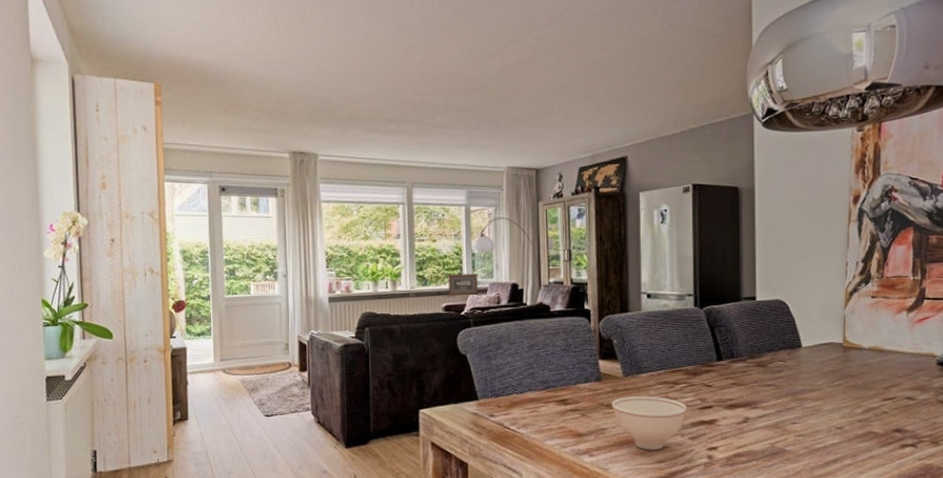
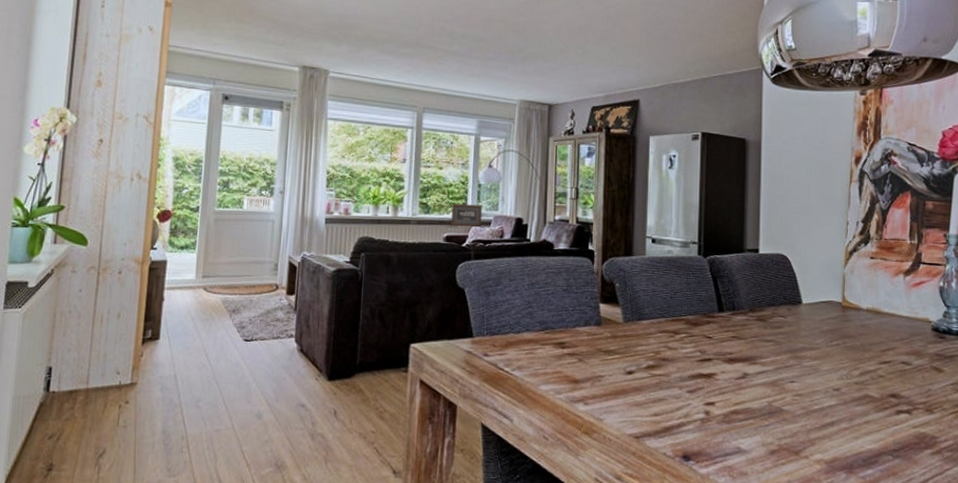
bowl: present [611,396,688,450] -> none [610,343,687,402]

